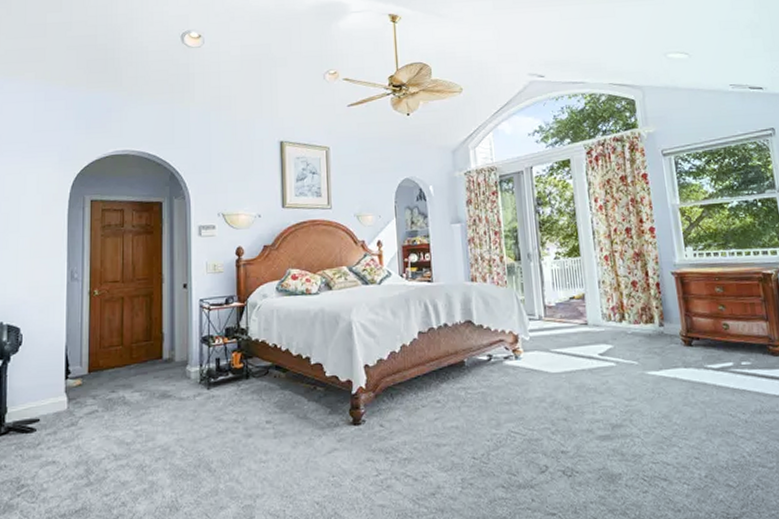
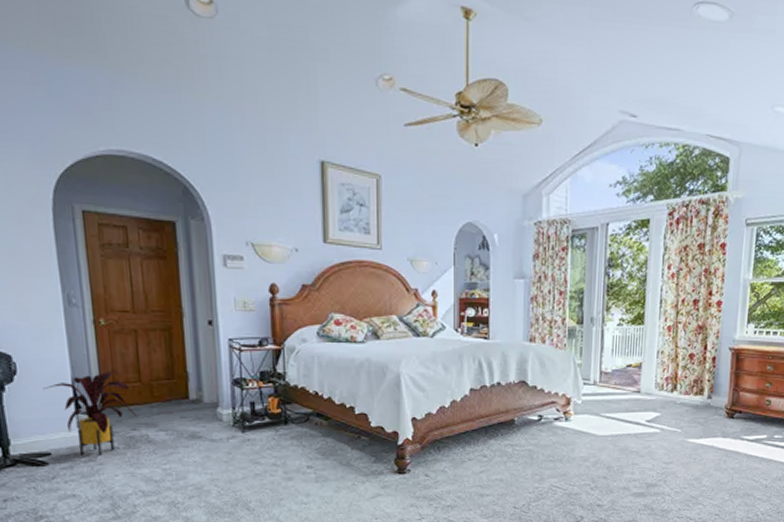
house plant: none [41,336,117,421] -> present [43,371,138,456]

